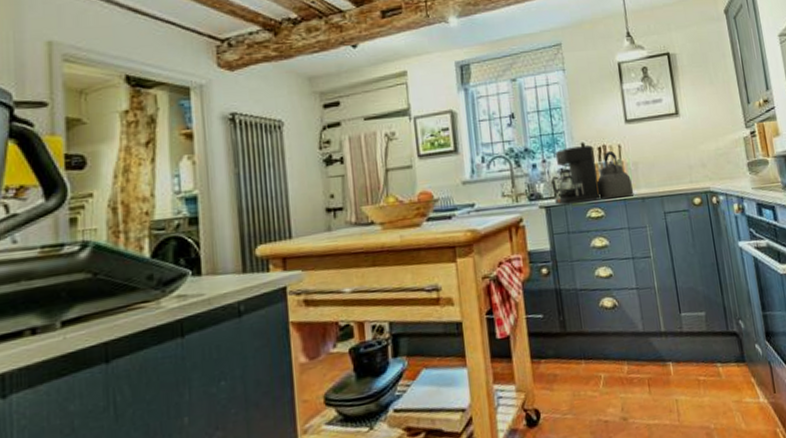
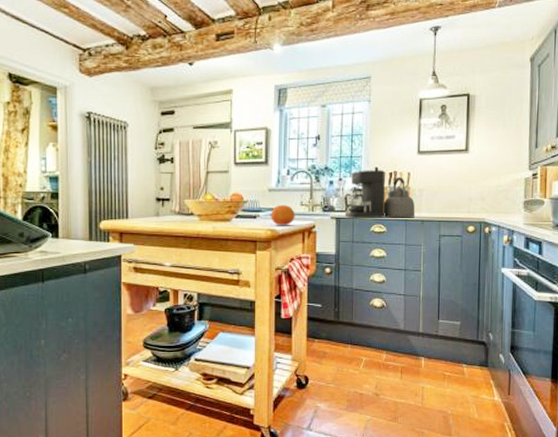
fruit: none [468,198,498,224] -> present [271,205,295,226]

